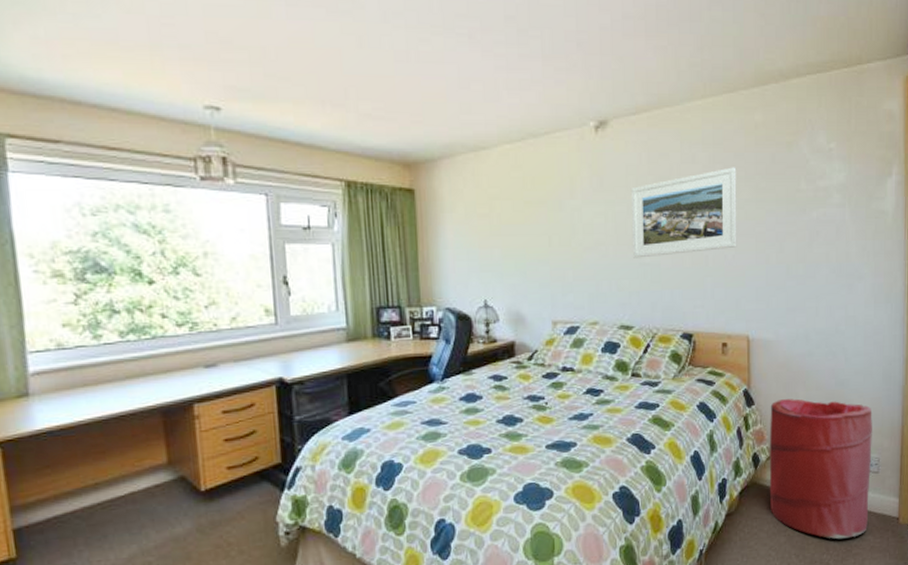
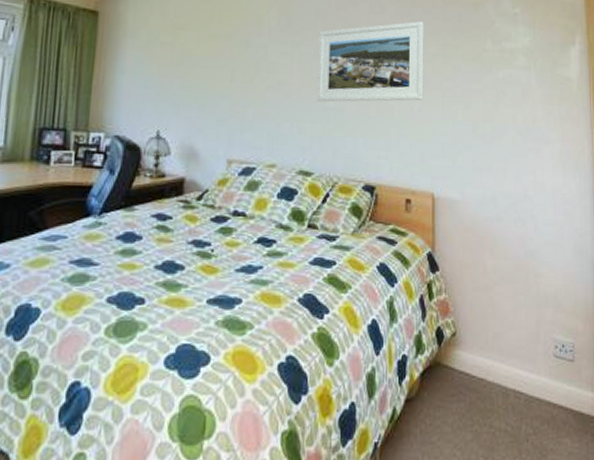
laundry hamper: present [769,399,872,539] -> none [454,267,566,440]

